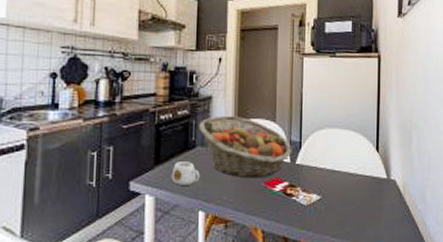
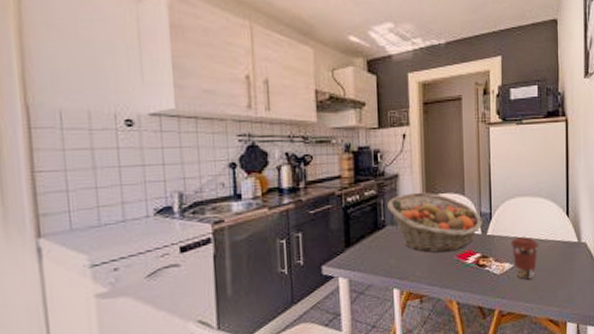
mug: present [171,162,200,185] -> none [363,241,392,266]
coffee cup: none [319,169,348,213] -> present [510,237,539,280]

